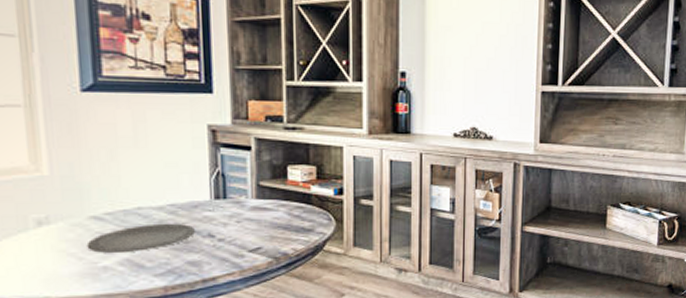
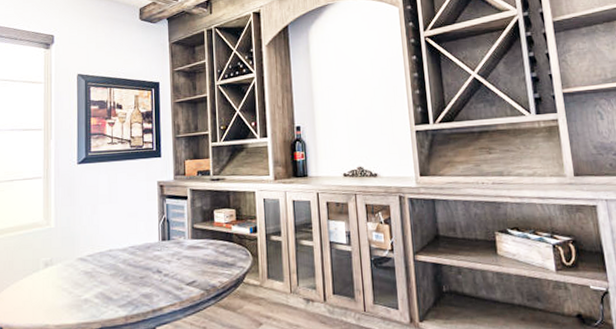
plate: present [86,223,195,253] -> none [75,261,148,288]

